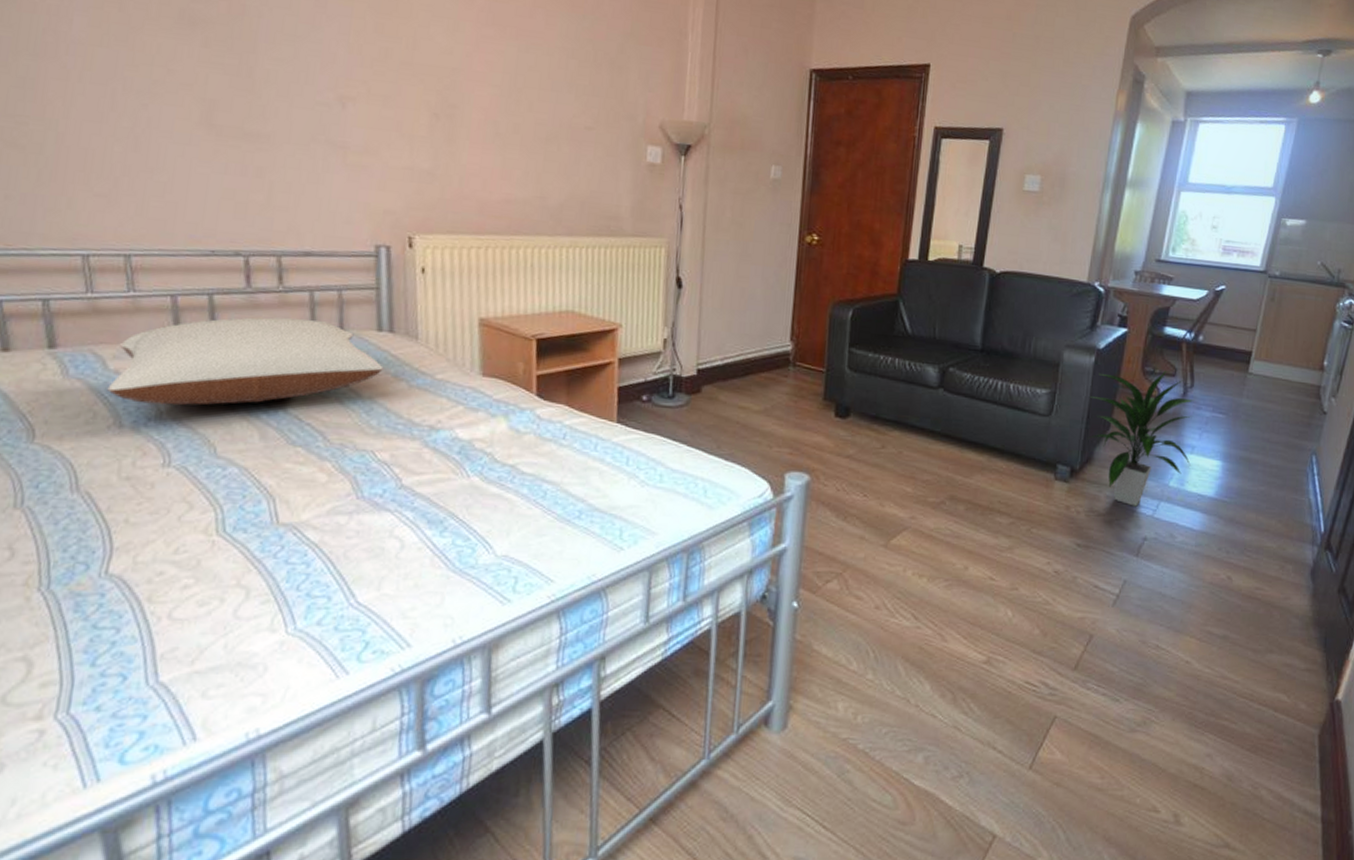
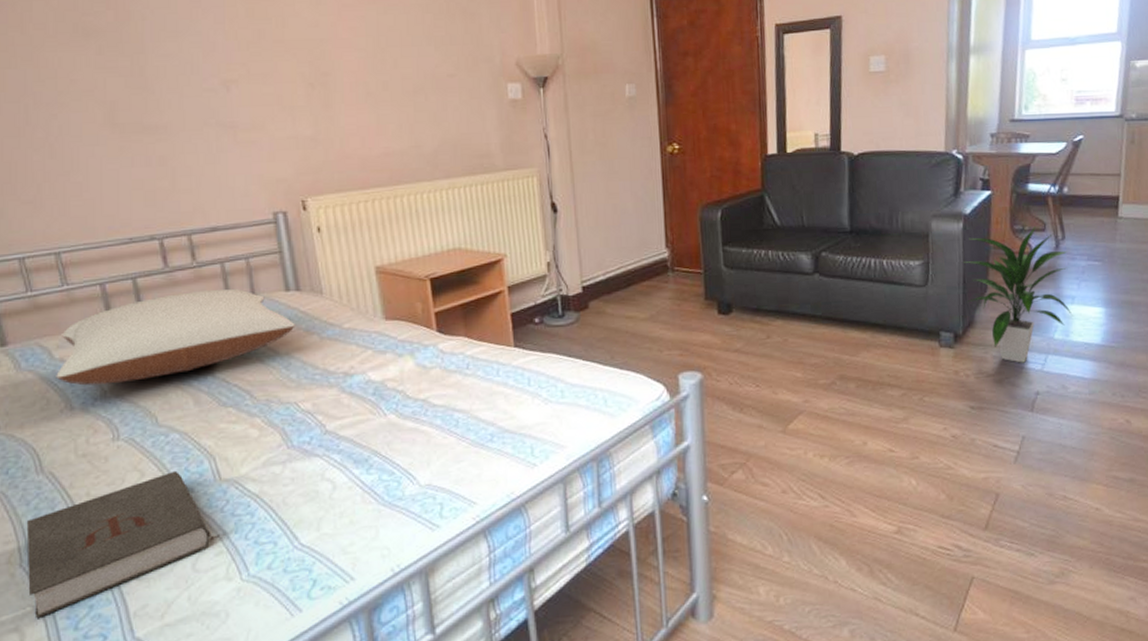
book: none [44,507,260,650] -> present [26,470,212,619]

